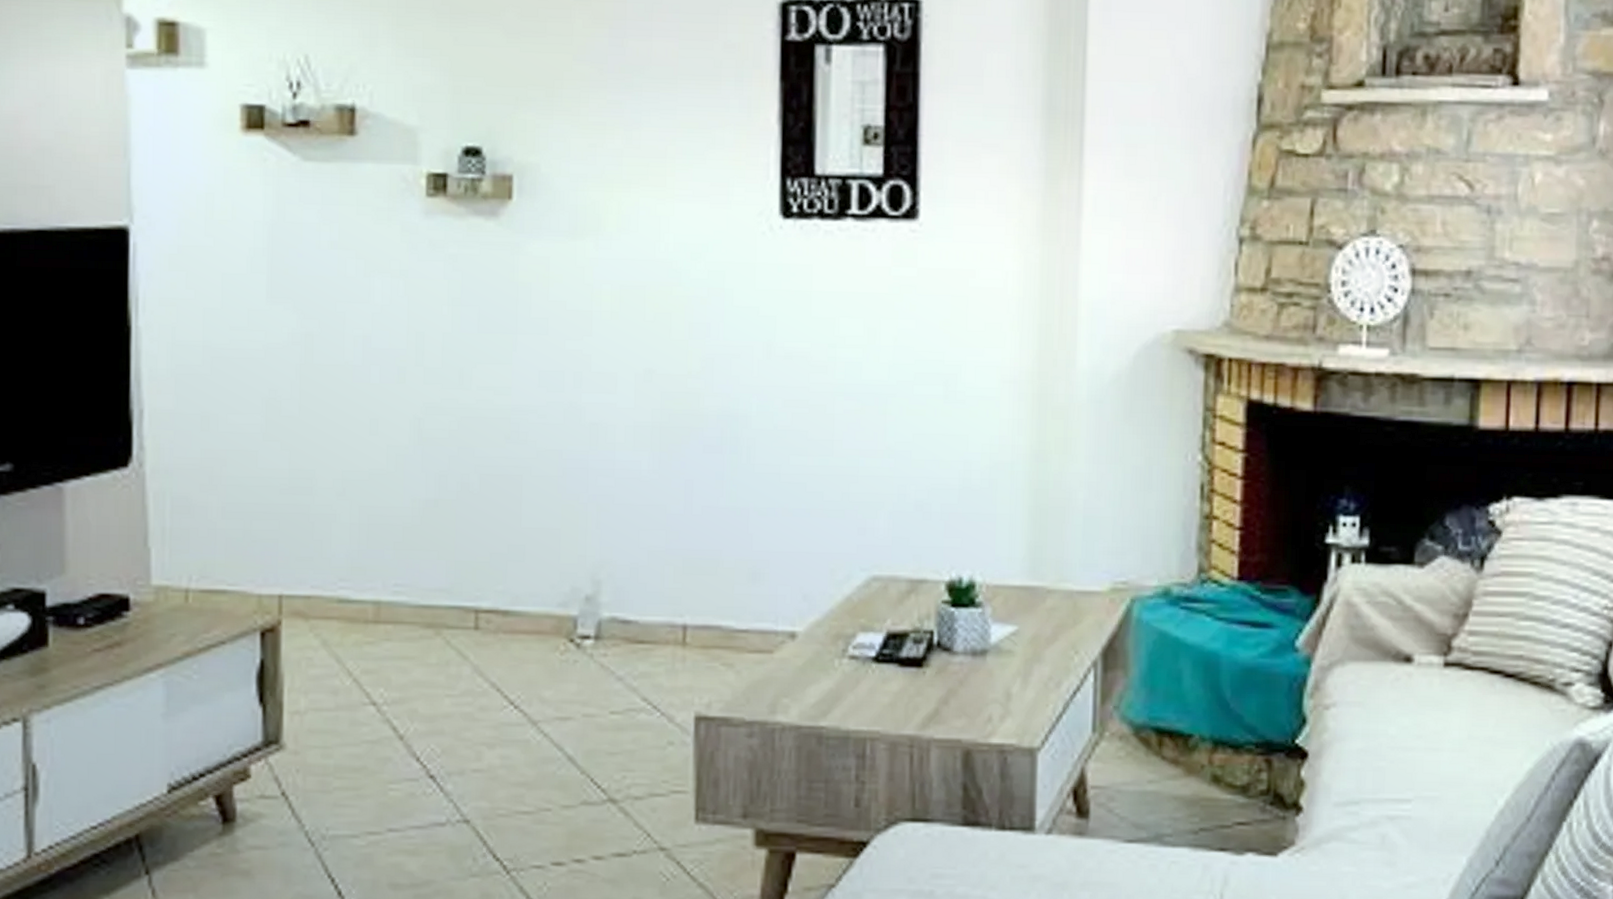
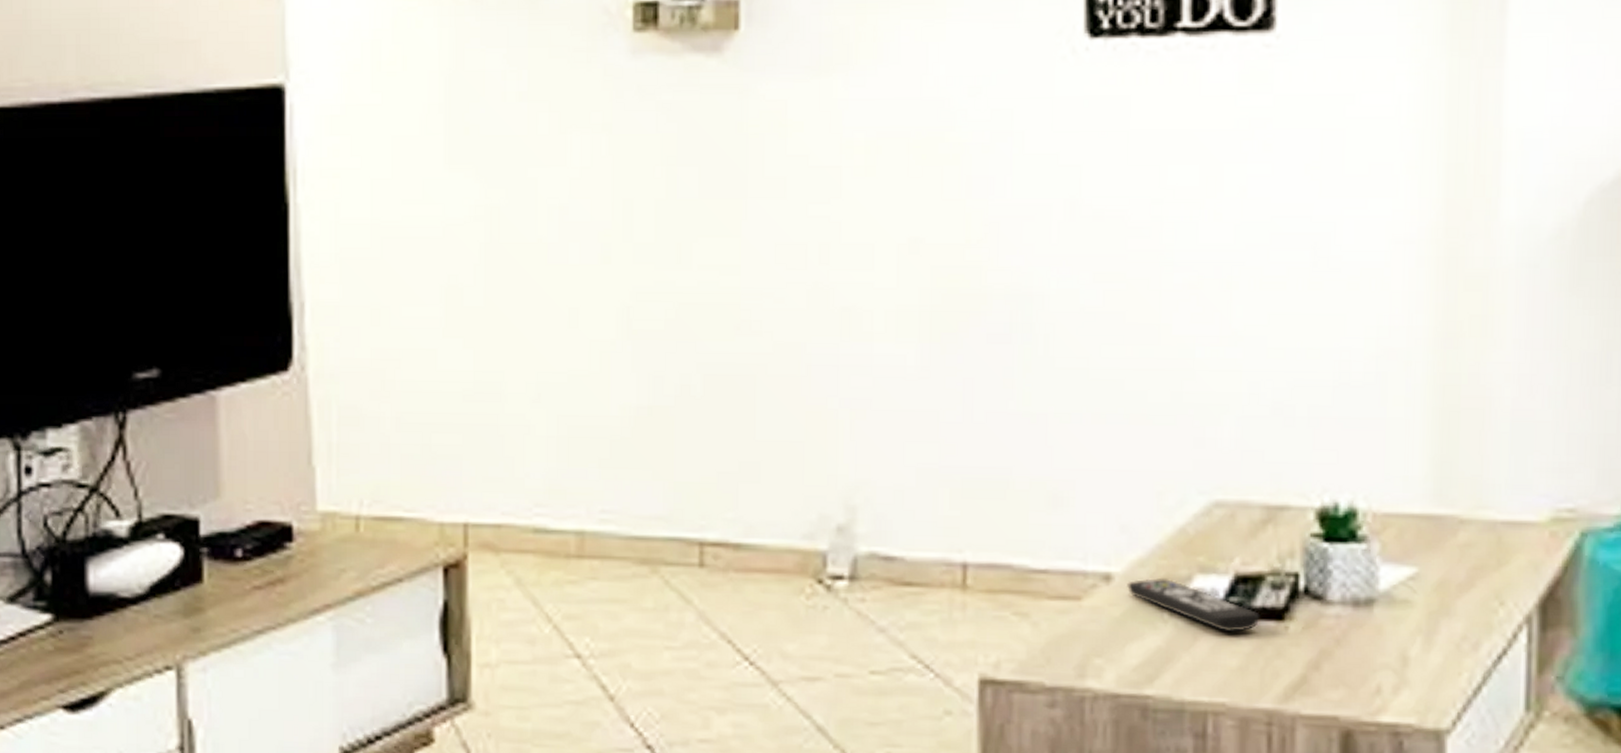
remote control: none [807,635,905,676] -> present [1127,577,1260,632]

